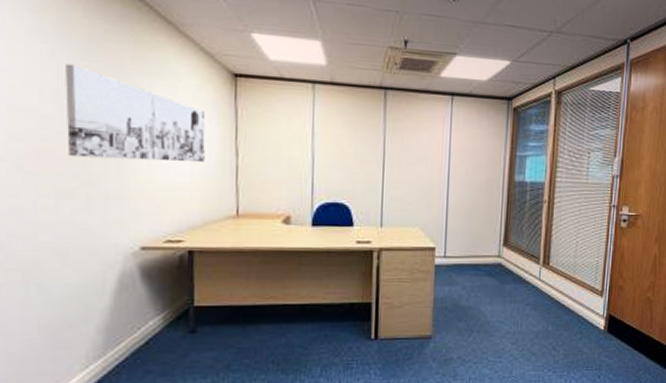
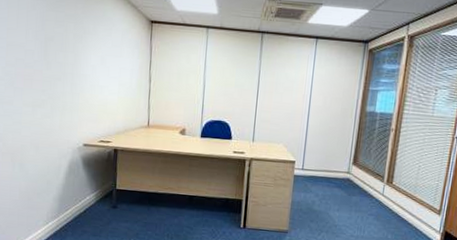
wall art: present [65,63,206,163] -> none [41,13,130,85]

